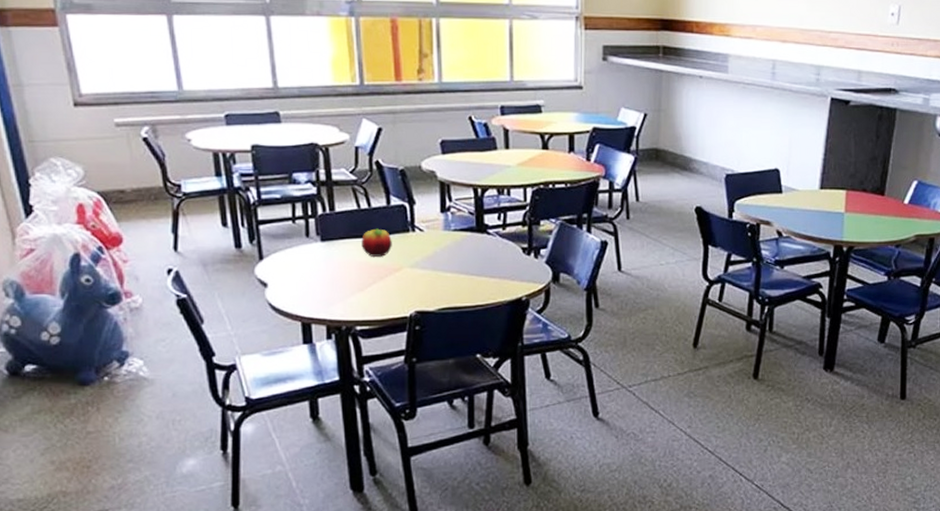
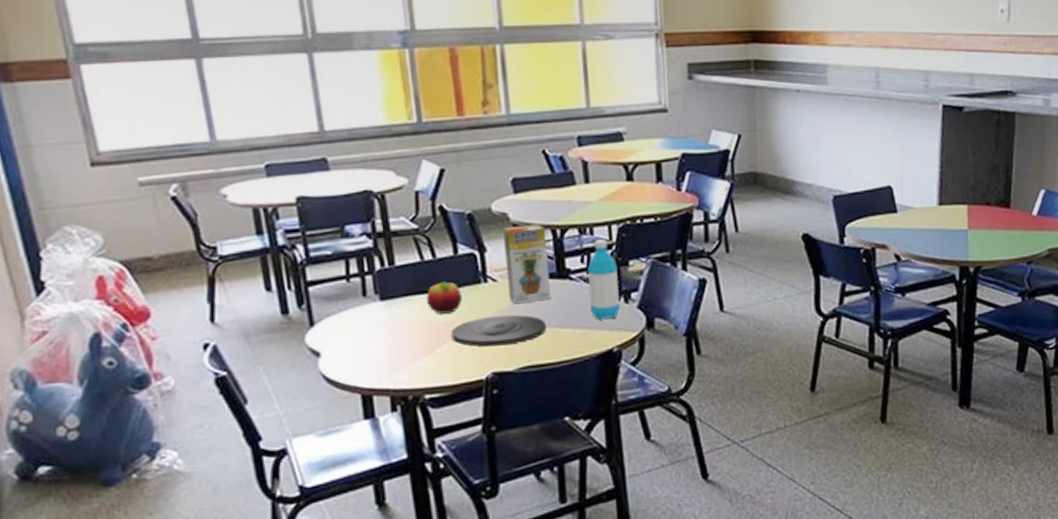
plate: none [381,261,465,288] -> present [451,314,547,347]
juice box: none [430,183,470,253] -> present [502,224,551,304]
water bottle: none [502,200,530,272] -> present [587,239,620,320]

